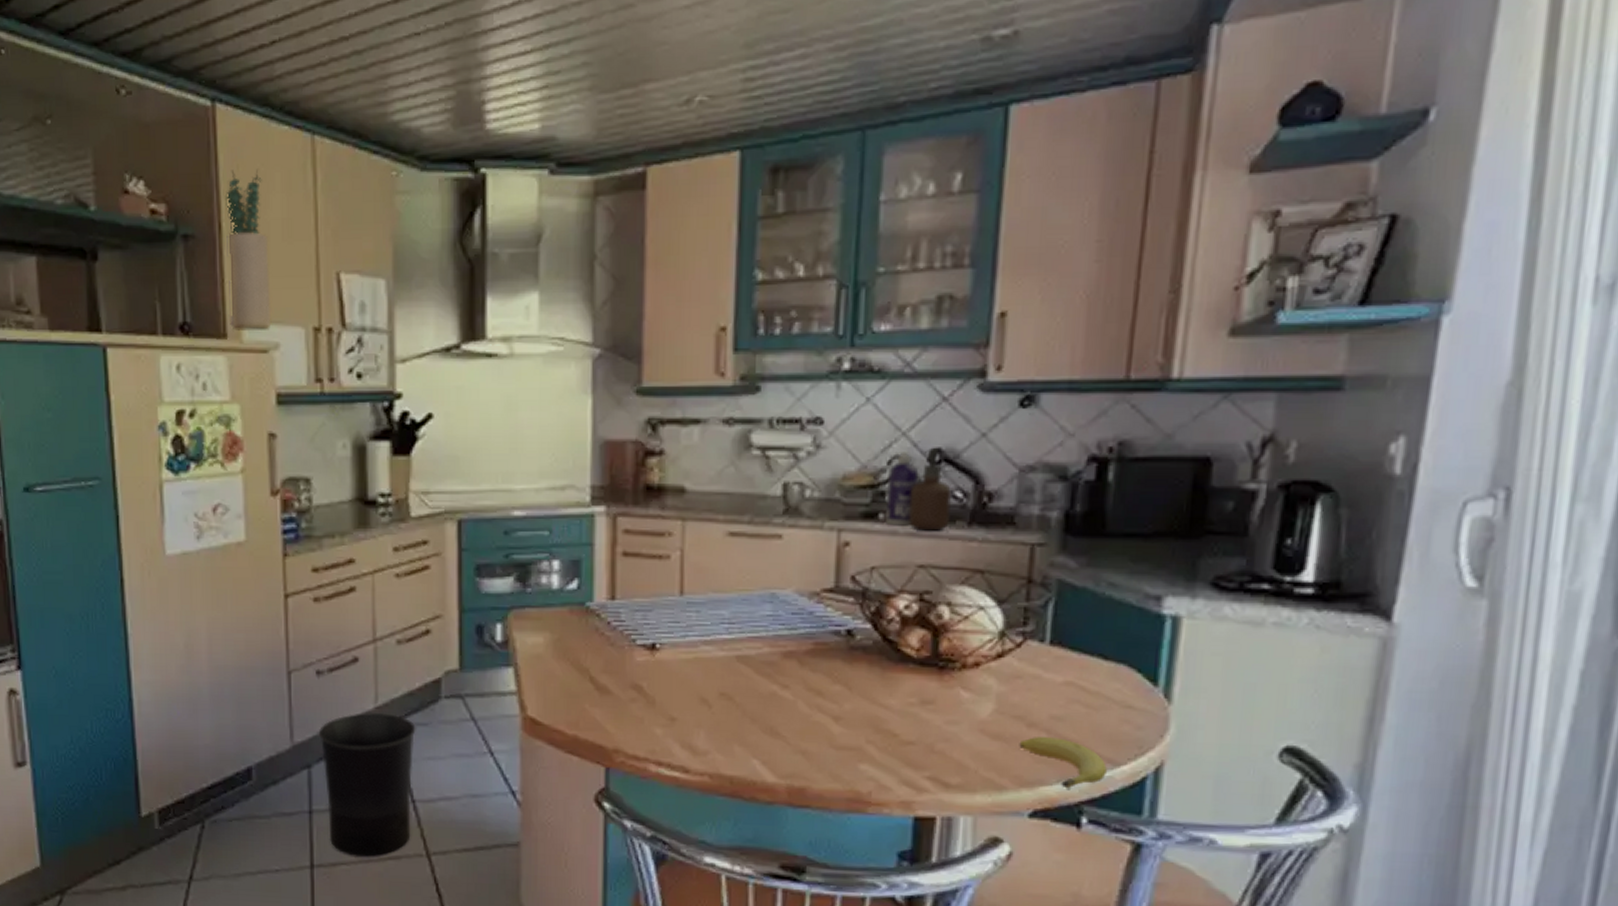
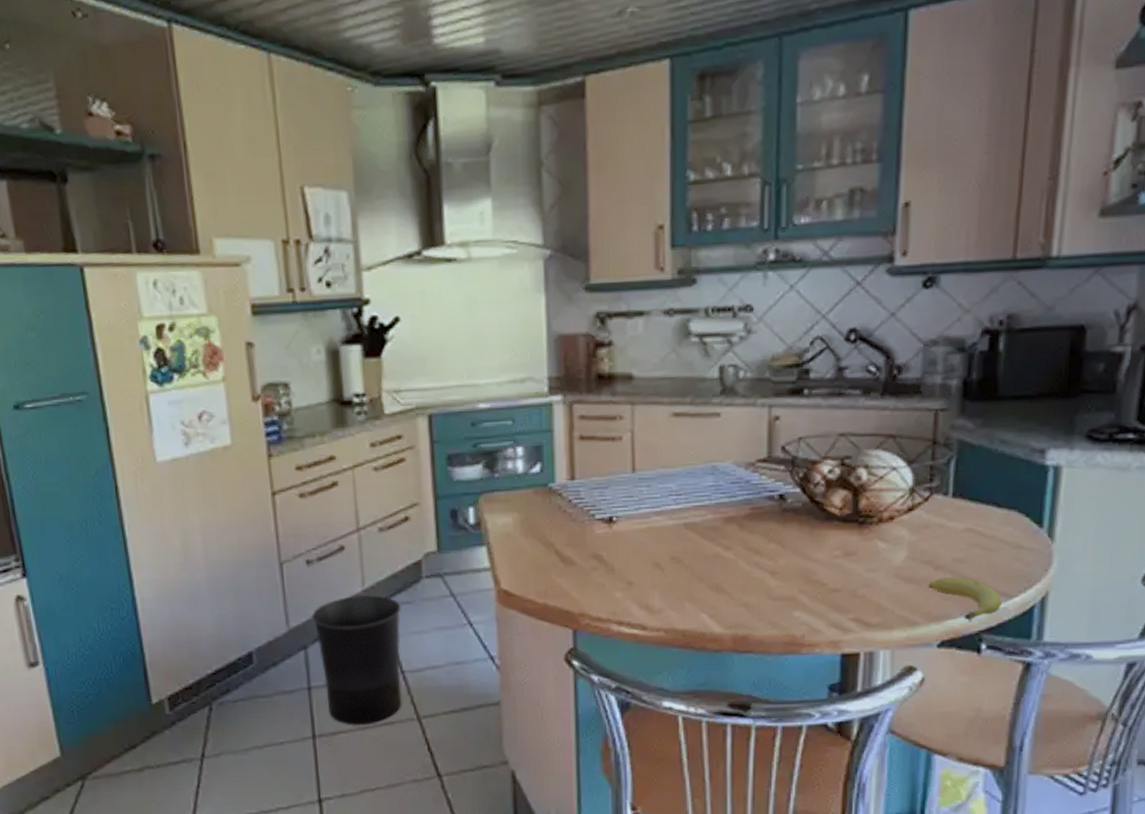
vase: present [226,169,271,331] -> none [189,88,241,246]
spray bottle: present [886,452,919,526] -> none [809,332,838,400]
soap dispenser: present [909,448,953,531] -> none [830,328,867,403]

